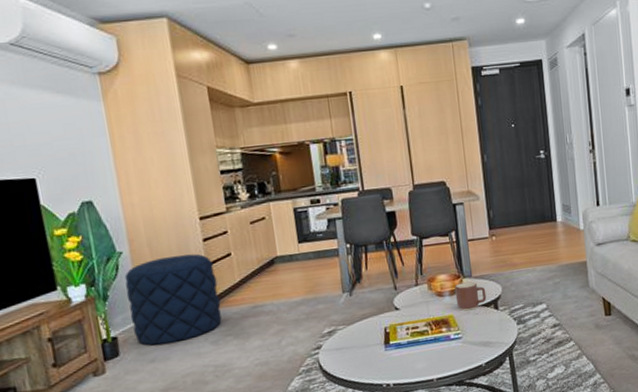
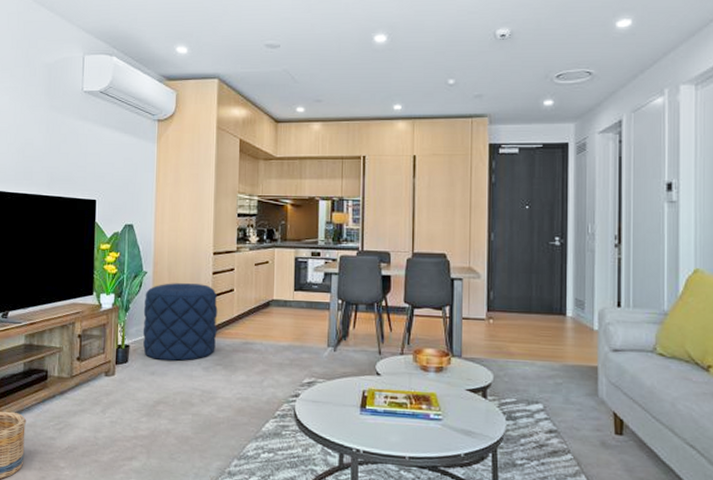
mug: present [454,282,487,312] -> none [441,361,475,393]

